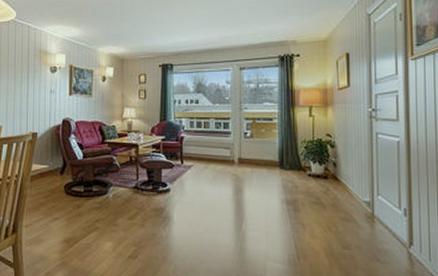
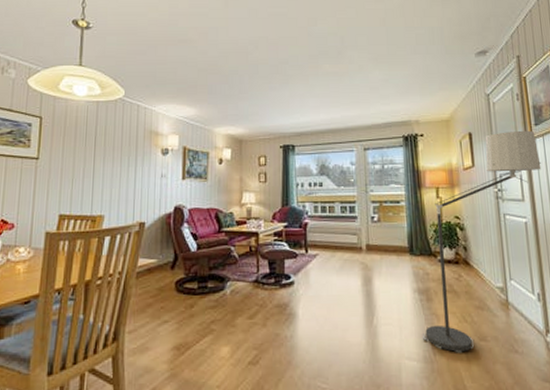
floor lamp: none [287,51,419,259] -> present [422,130,541,353]

